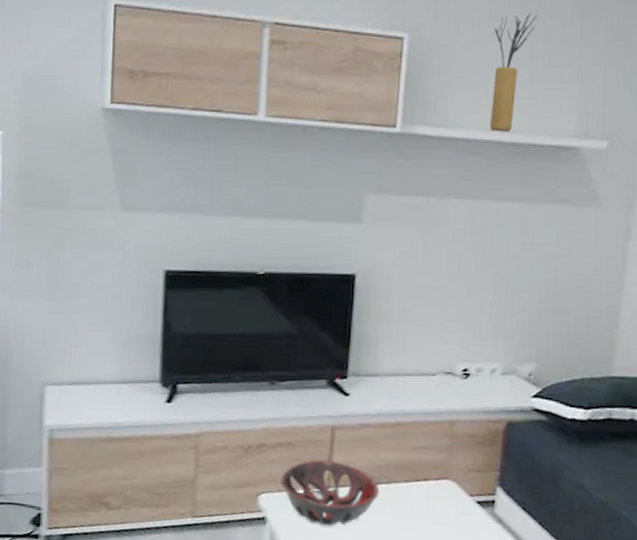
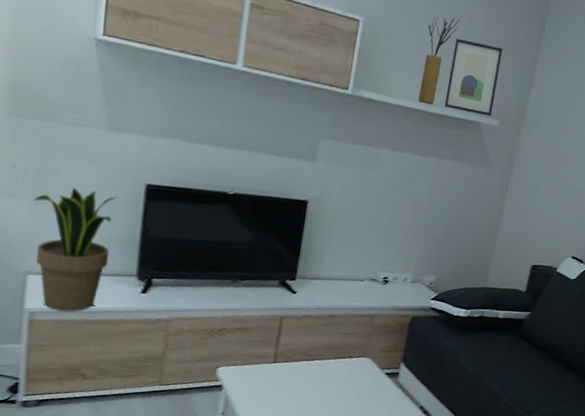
potted plant: none [48,281,135,430] -> present [34,187,117,313]
decorative bowl: present [281,459,379,527] -> none [236,341,314,392]
picture frame: none [527,40,605,137] -> present [444,38,504,117]

